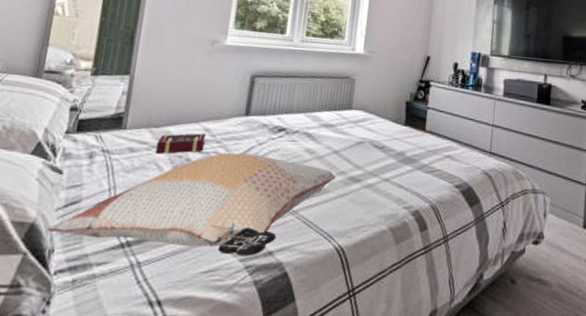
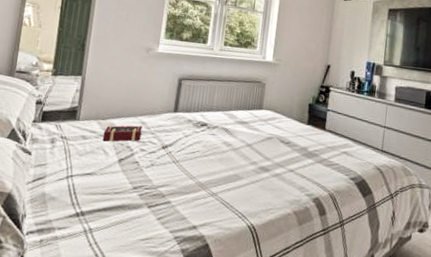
decorative pillow: present [47,152,336,257] -> none [20,142,249,229]

